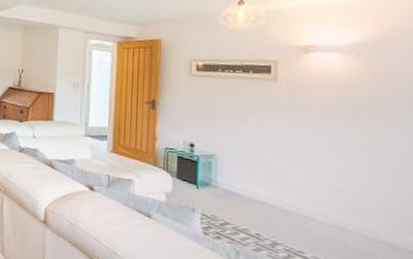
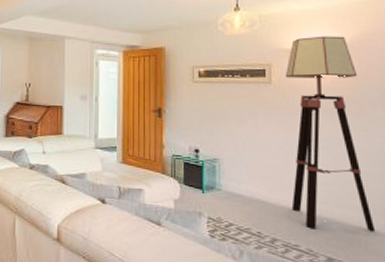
floor lamp: none [293,33,396,247] -> present [285,36,376,232]

